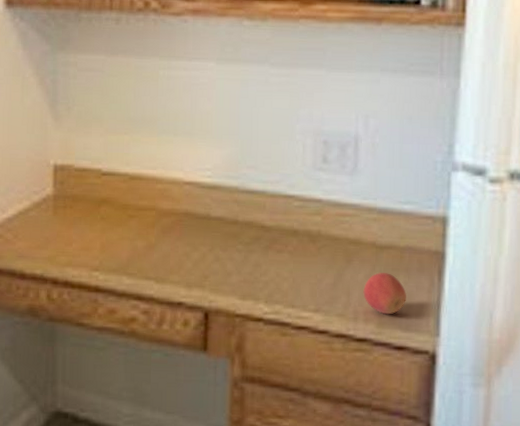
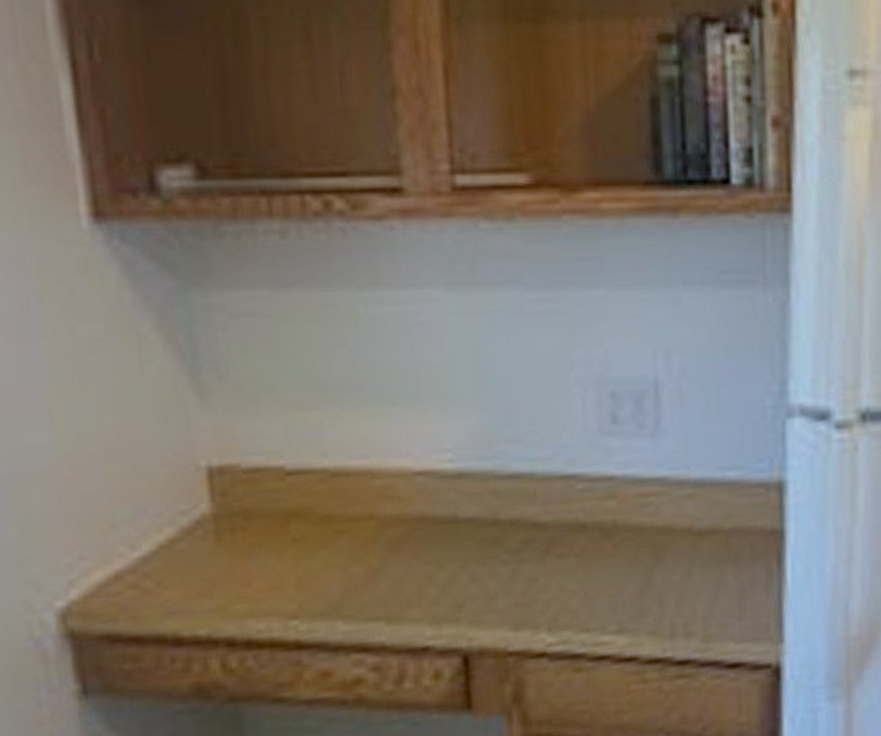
apple: present [363,272,406,315] -> none [680,567,738,624]

